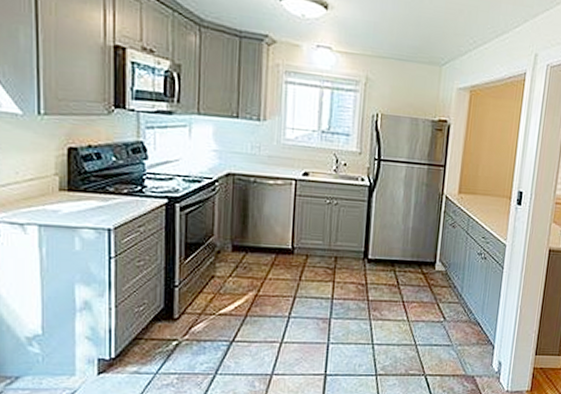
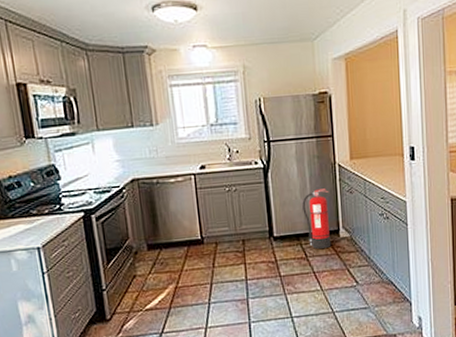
fire extinguisher: none [402,217,431,280] -> present [302,188,331,250]

